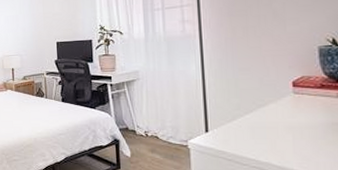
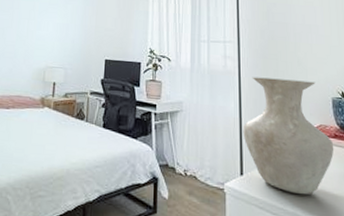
vase: none [206,32,320,146] -> present [243,77,334,195]

